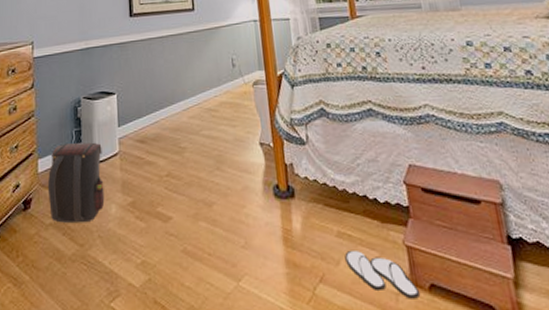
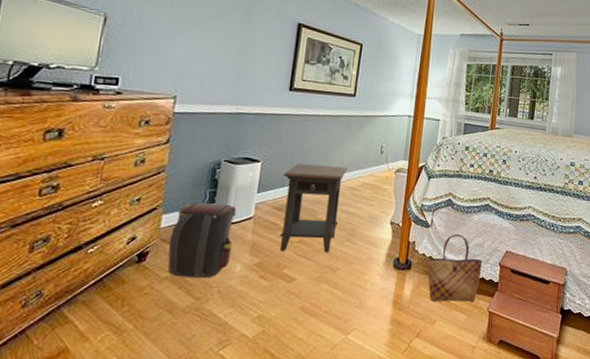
side table: none [140,87,204,187] -> present [279,163,347,252]
tote bag: none [313,148,385,236] -> present [427,233,483,301]
slippers: present [345,249,421,299] -> none [440,313,491,351]

